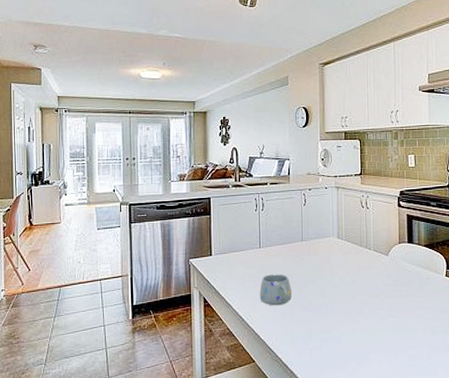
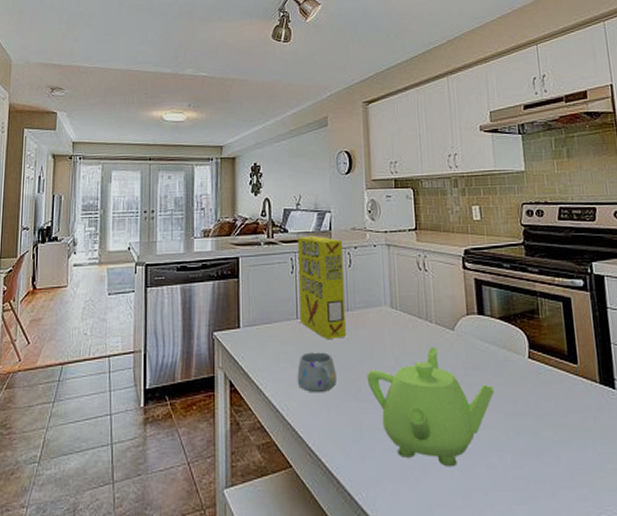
cereal box: none [260,180,300,264] -> present [297,236,346,340]
teapot: none [316,268,417,359] -> present [367,346,494,467]

